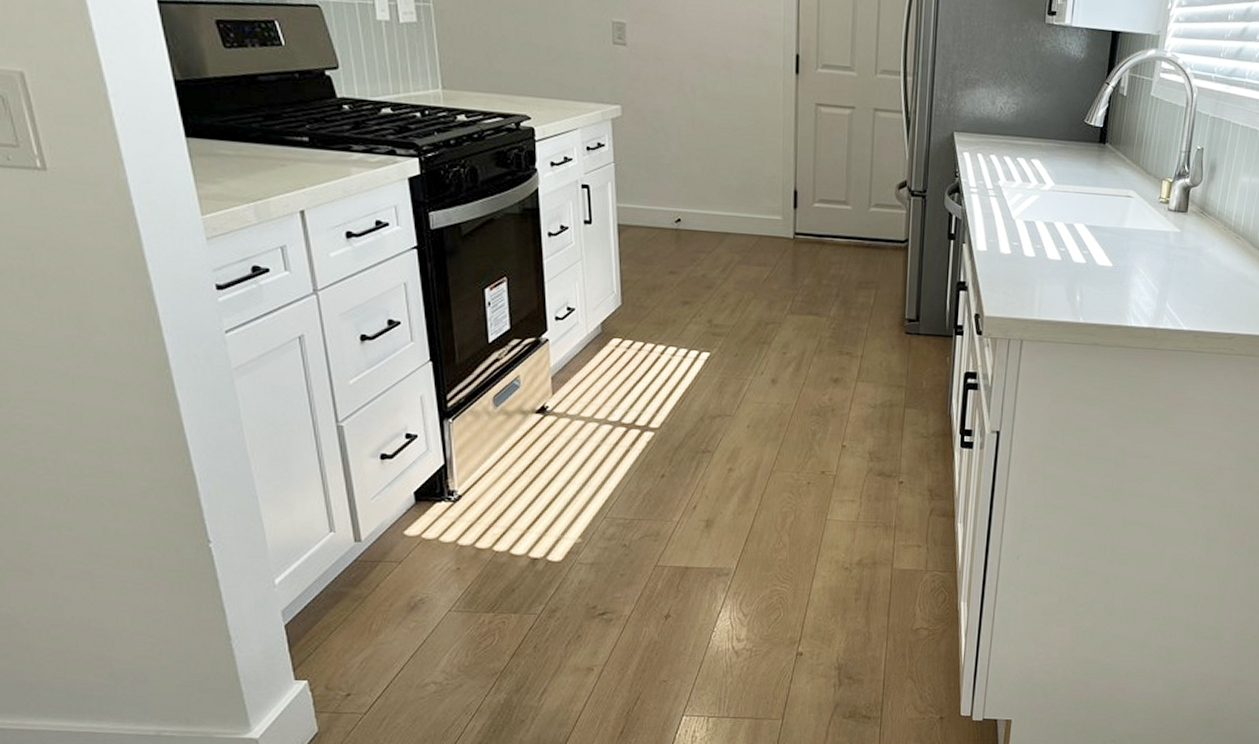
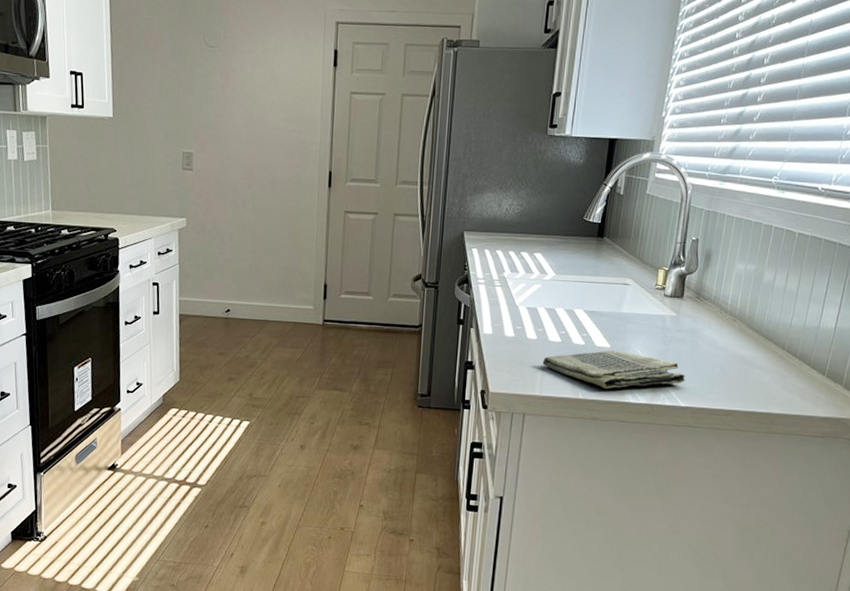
dish towel: none [1041,269,1188,312] -> present [542,350,685,389]

